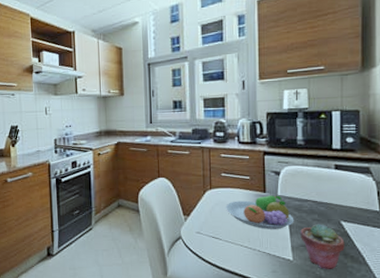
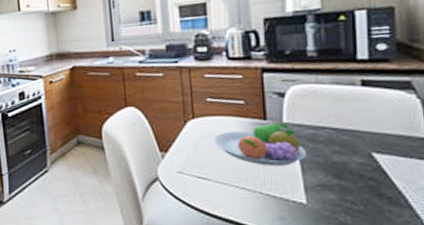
potted succulent: present [299,224,345,269] -> none [314,157,379,215]

